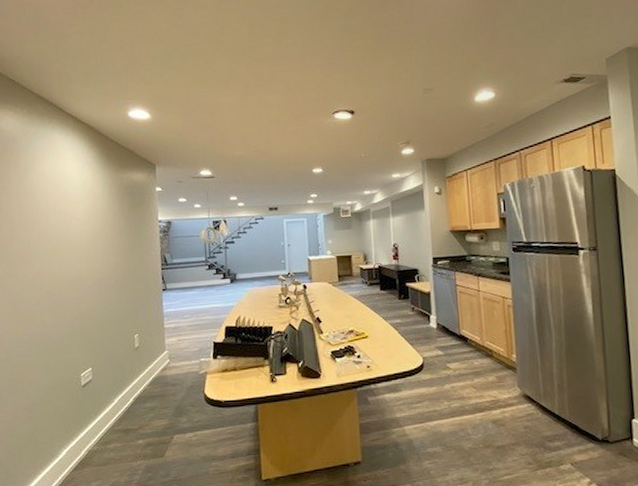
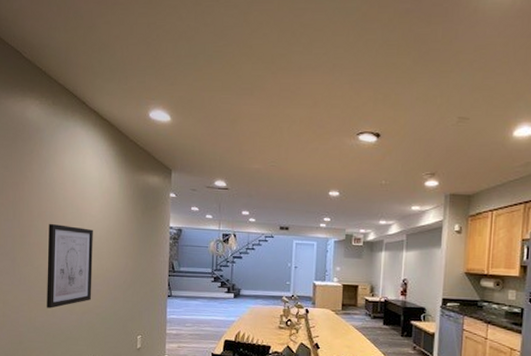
wall art: none [31,231,82,319] -> present [47,223,93,308]

